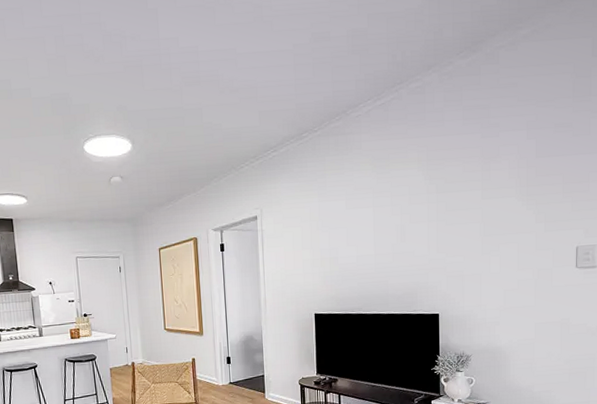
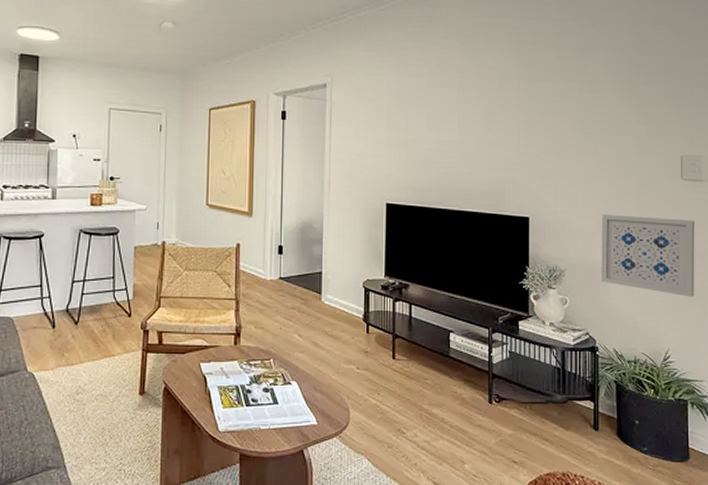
wall art: none [503,302,587,369] -> present [601,214,695,297]

